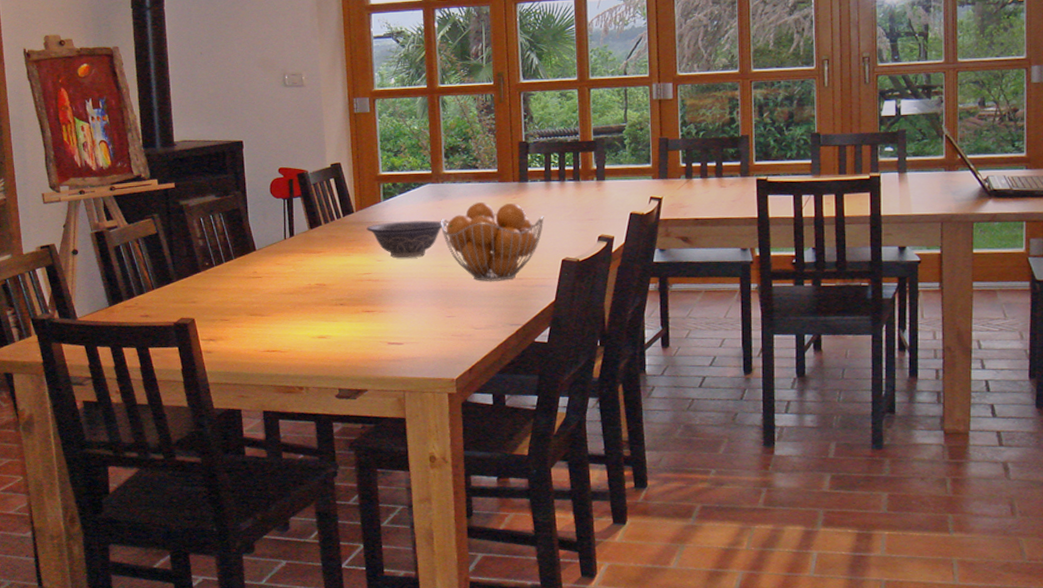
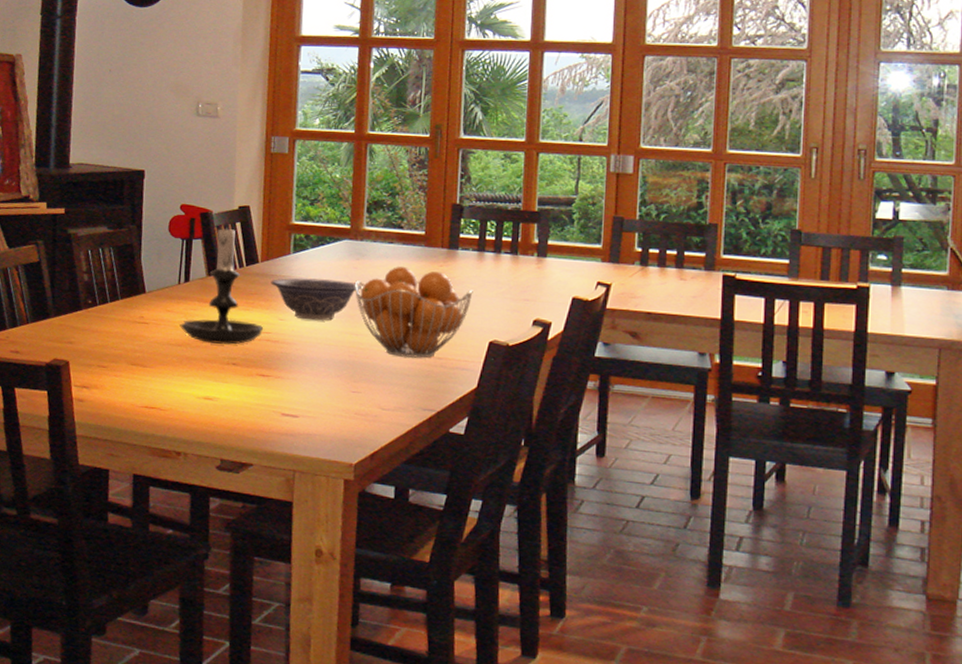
candle holder: none [290,178,364,288] -> present [180,220,263,345]

